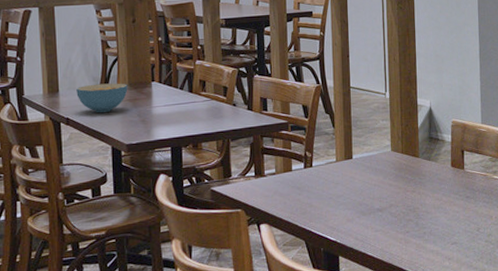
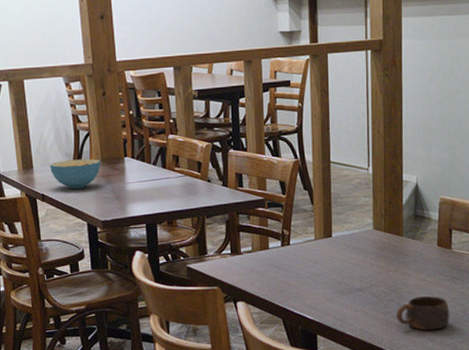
cup: none [415,215,465,249] -> present [397,296,450,330]

